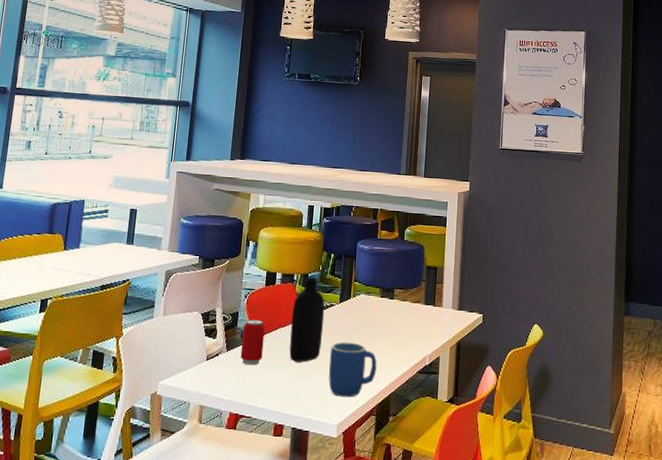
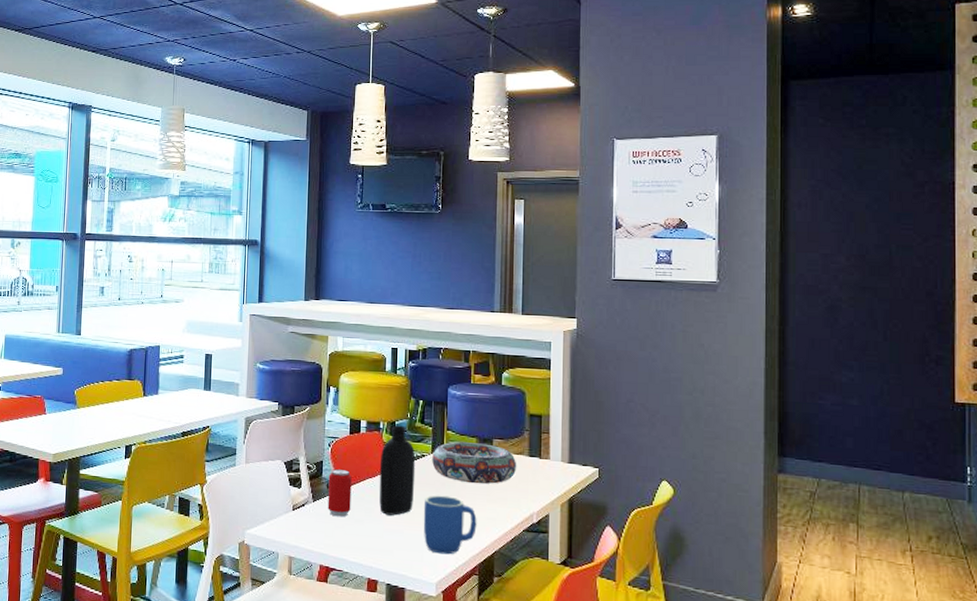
decorative bowl: none [339,292,414,331] -> present [432,442,517,484]

